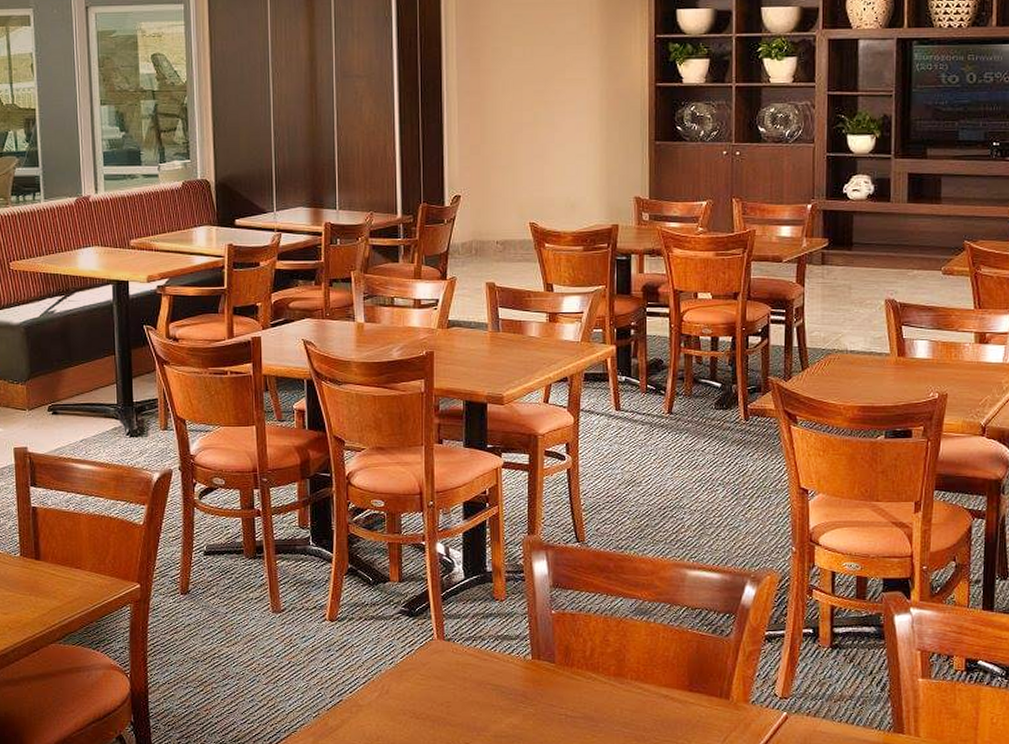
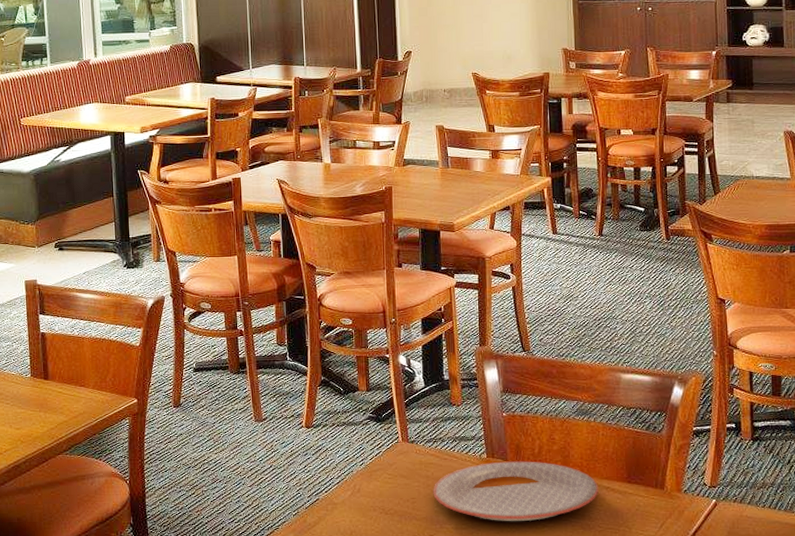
plate: none [470,664,656,730] -> present [433,461,599,521]

